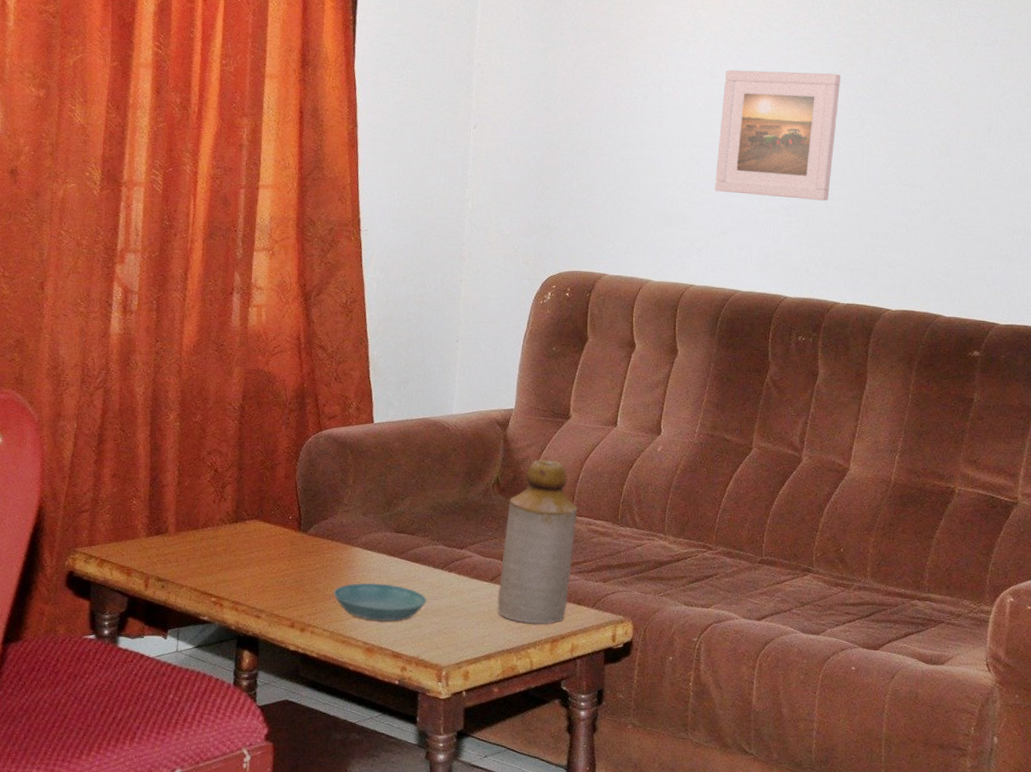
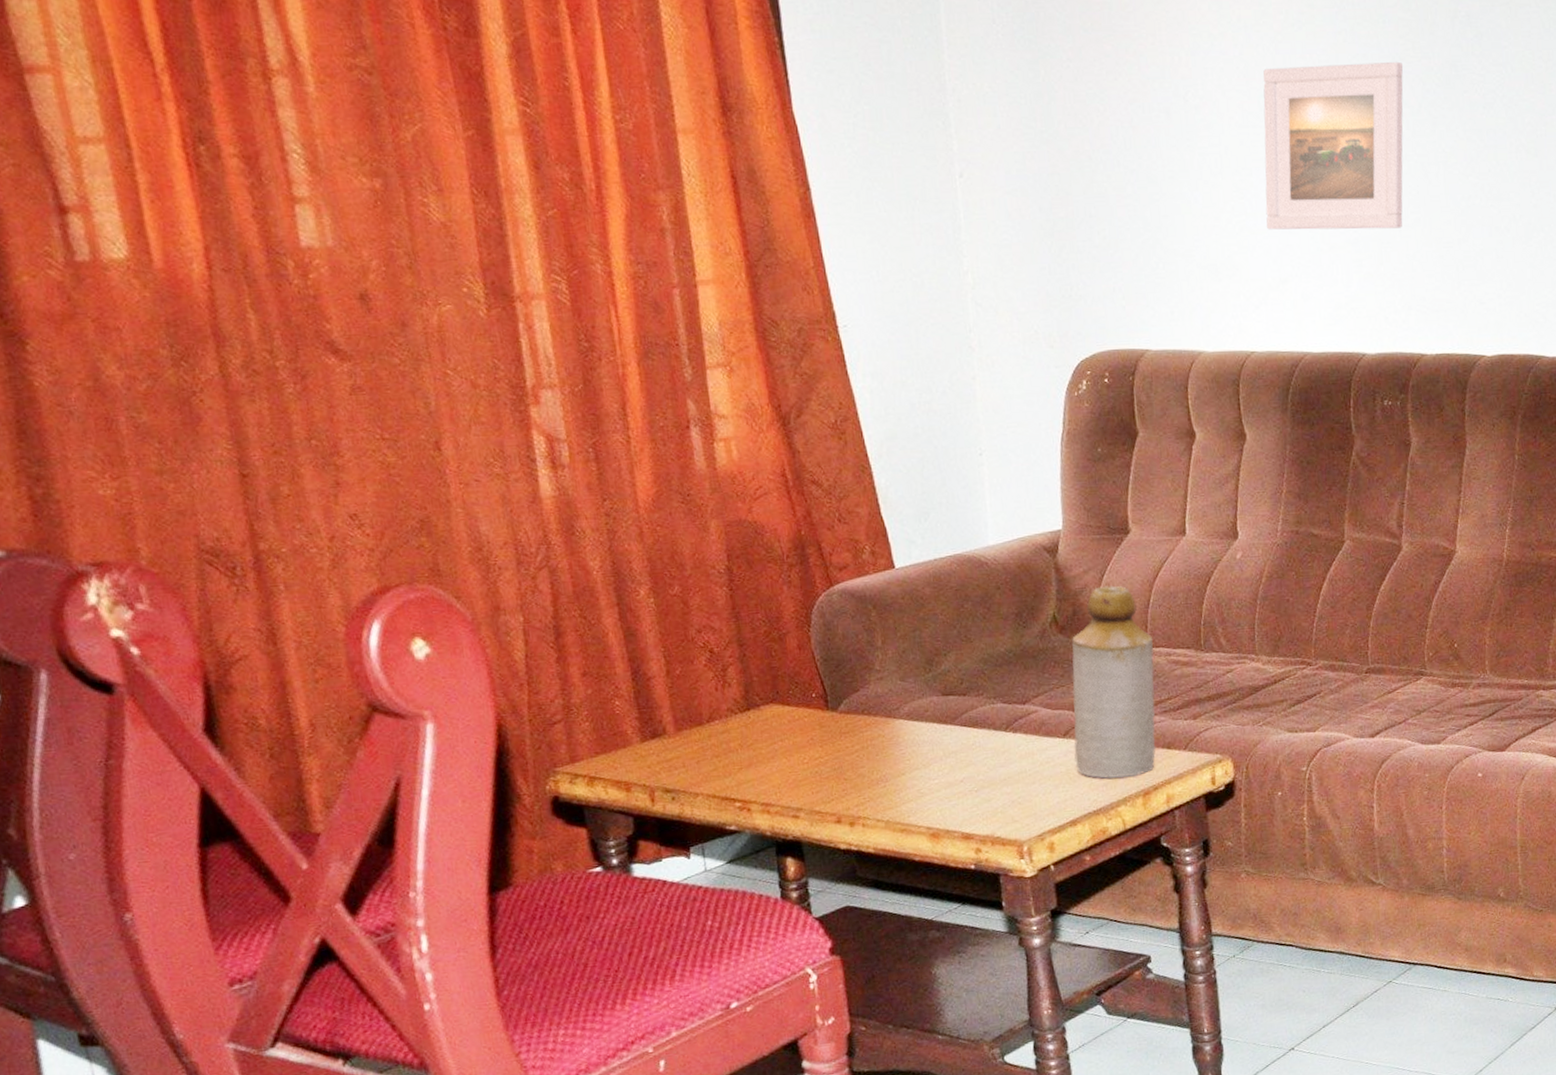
saucer: present [333,582,426,622] -> none [880,756,992,802]

